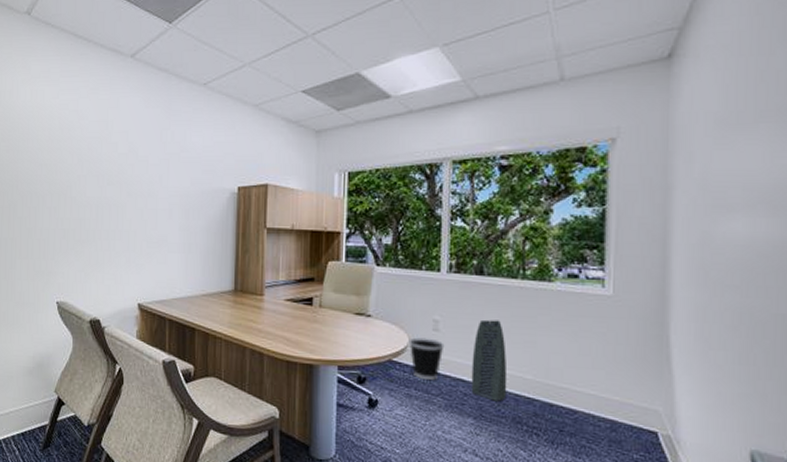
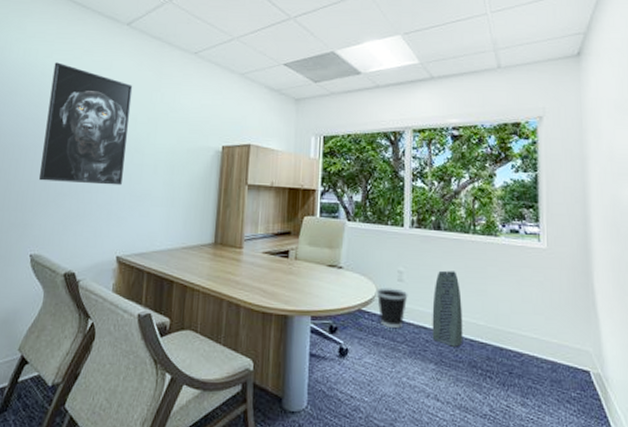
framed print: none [57,103,142,232] -> present [39,62,133,185]

